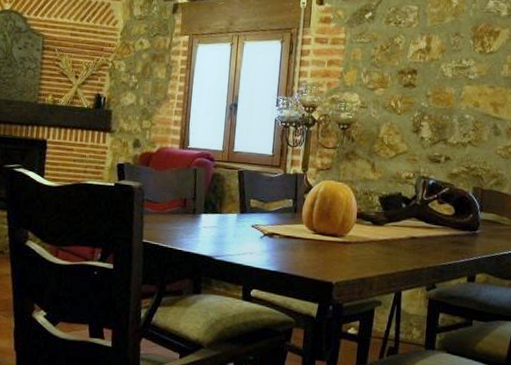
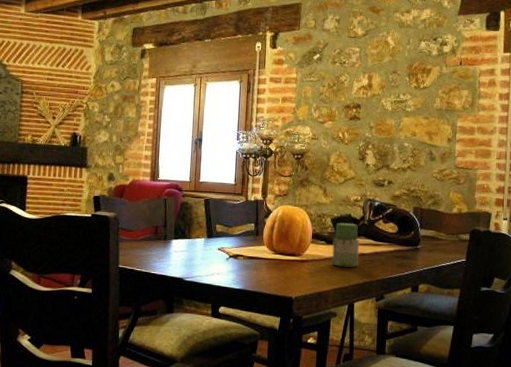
jar: none [378,201,410,252] -> present [332,222,359,268]

